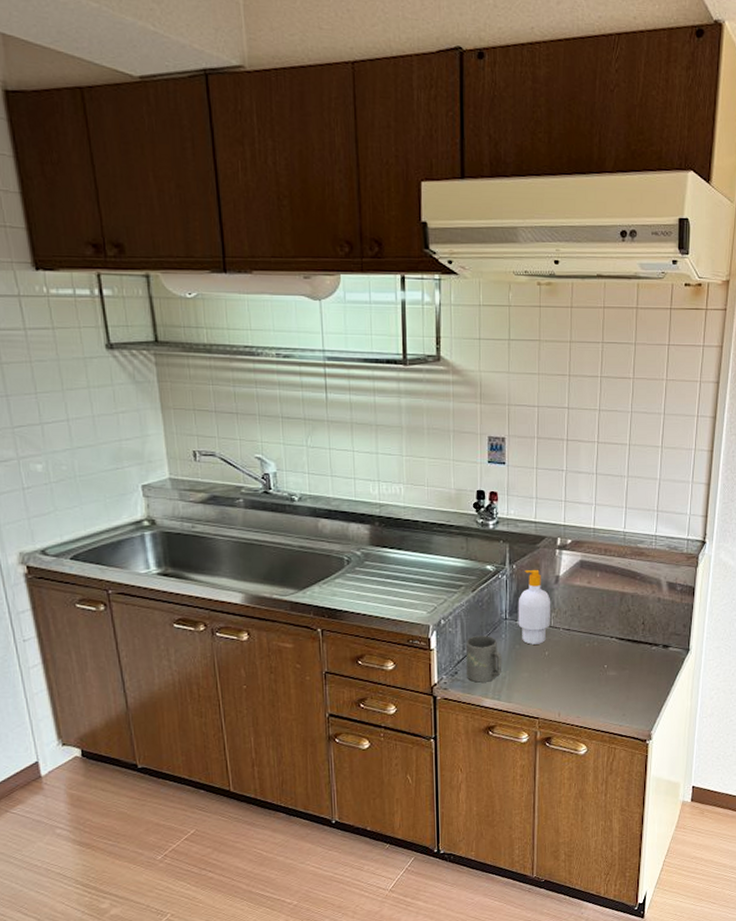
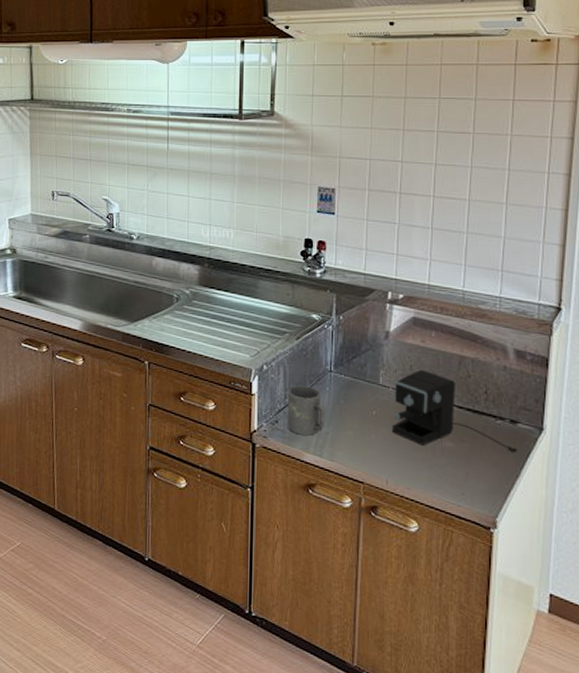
soap bottle: present [518,569,551,645] -> none [343,321,380,402]
coffee maker: none [563,608,668,677] -> present [392,369,517,452]

